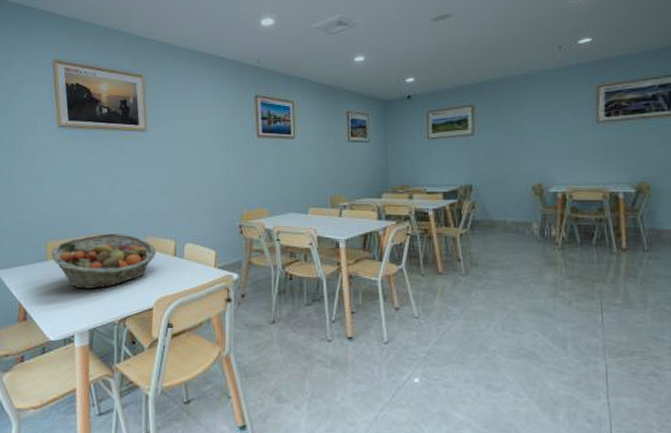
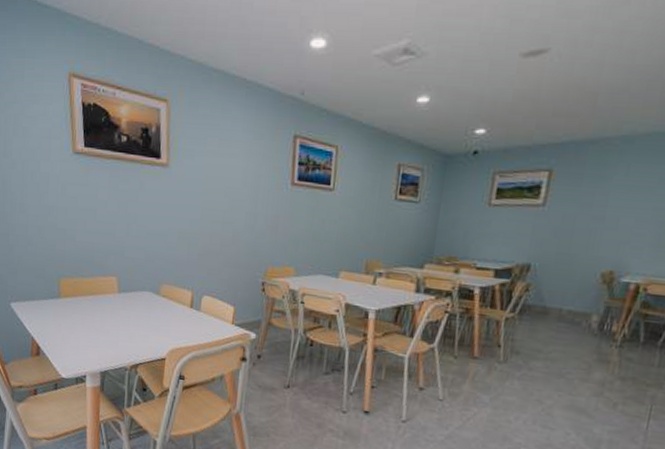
fruit basket: present [51,232,157,289] -> none [64,275,173,333]

